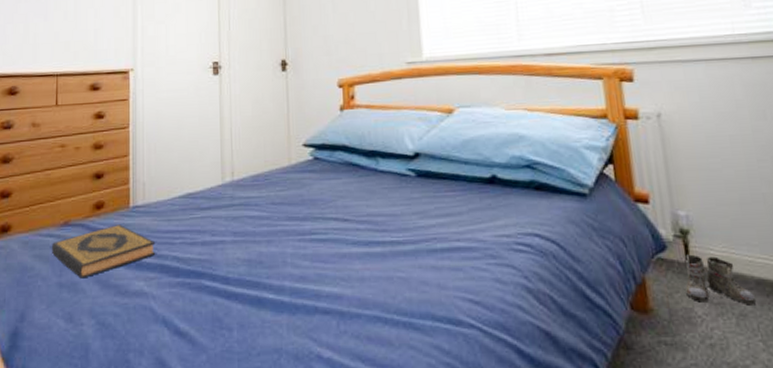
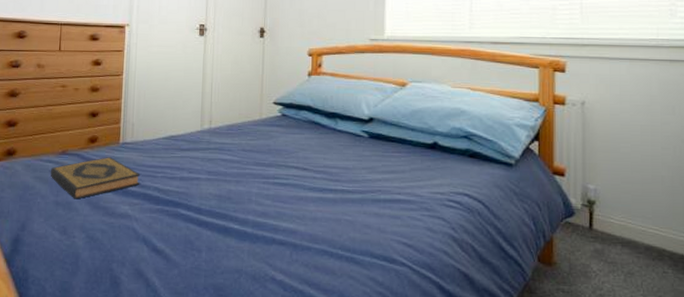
boots: present [676,254,756,305] -> none [578,221,642,266]

